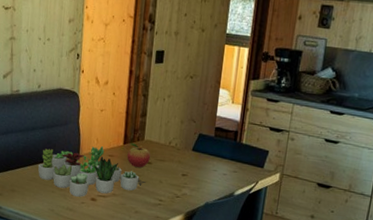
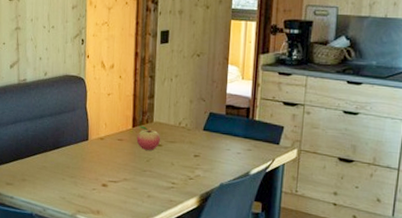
succulent plant: present [37,146,146,197] -> none [47,131,157,184]

